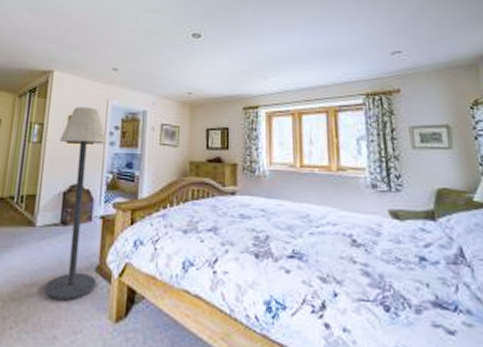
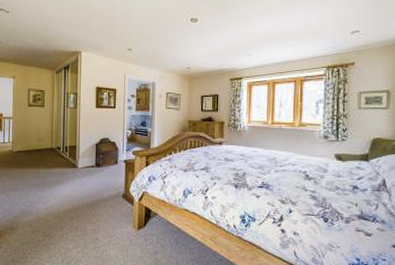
floor lamp: present [44,107,107,301] -> none [88,80,126,217]

